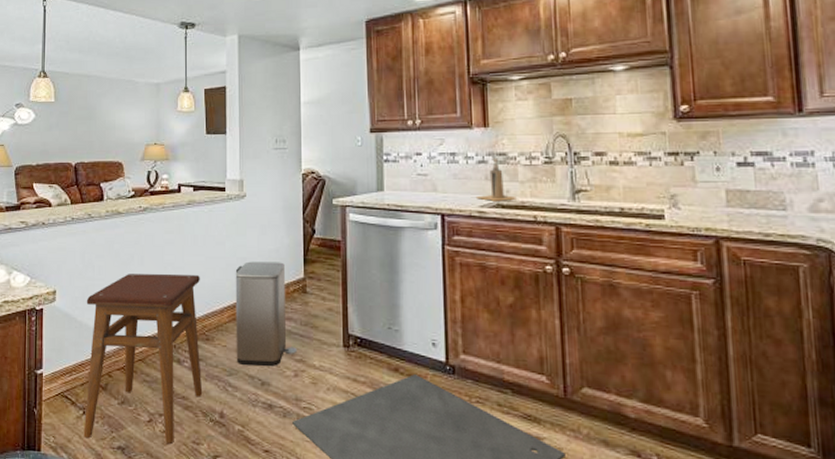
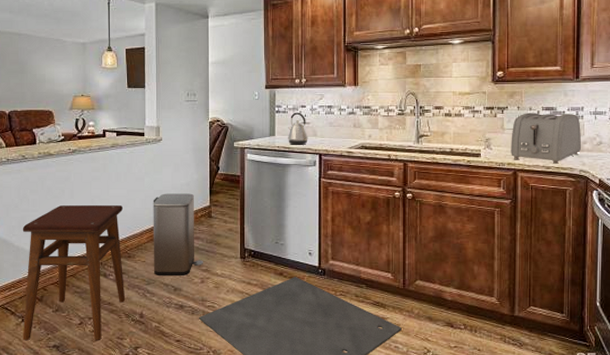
kettle: none [400,161,426,202] -> present [288,112,308,145]
soap dispenser: present [475,157,517,201] -> none [346,110,376,144]
toaster: none [707,159,816,231] -> present [511,113,581,165]

